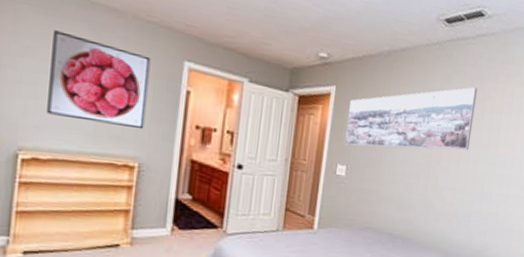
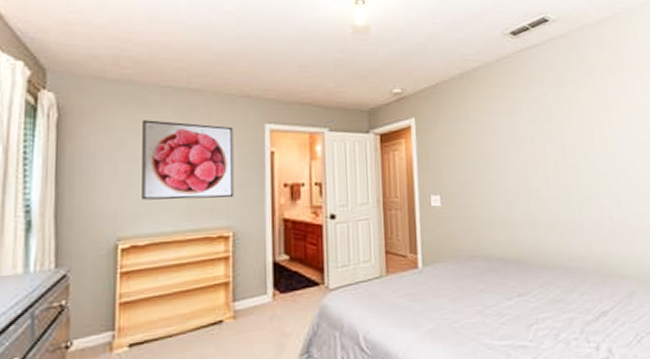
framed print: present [344,87,478,151] -> none [432,91,564,175]

